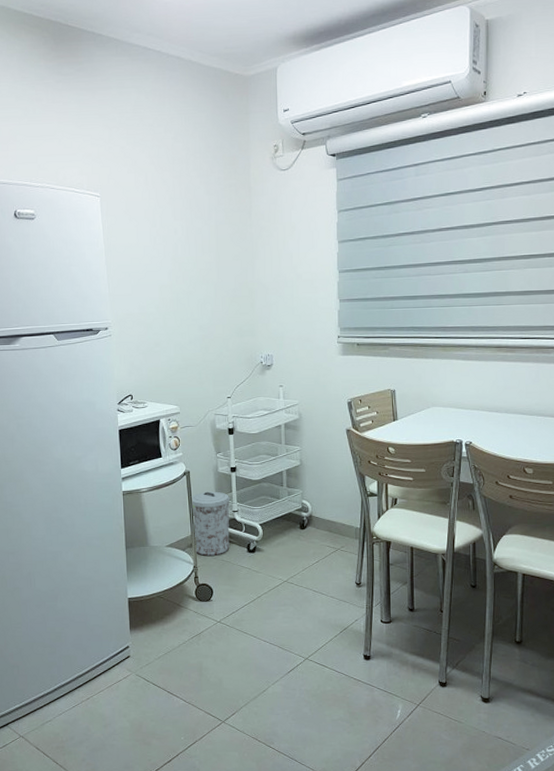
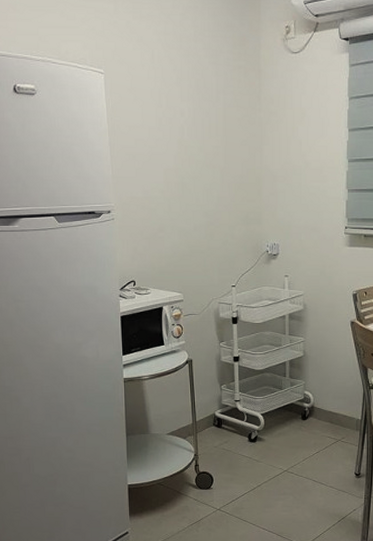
trash can: present [190,491,231,556] -> none [192,380,233,444]

